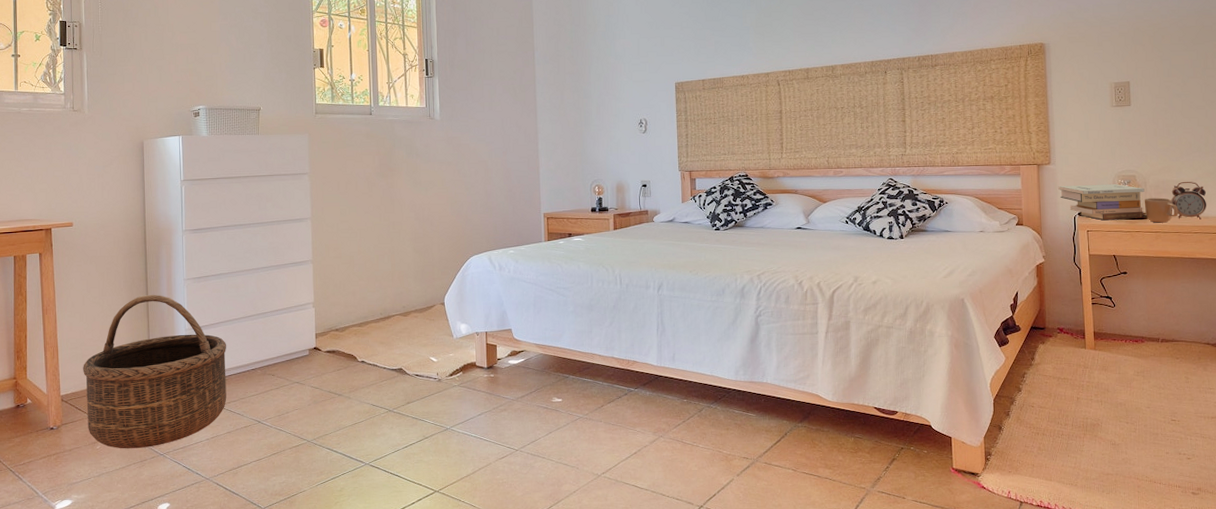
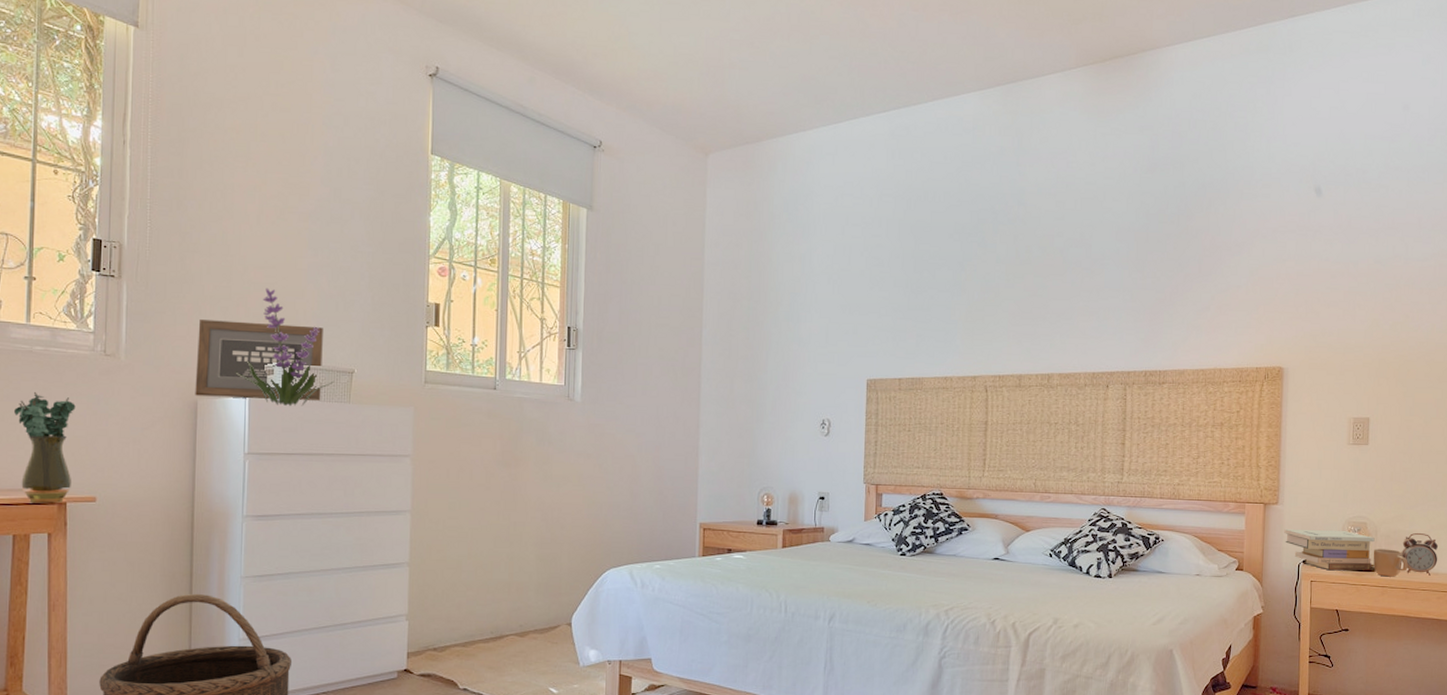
vase: none [10,144,54,231] -> present [14,392,76,504]
picture frame: none [141,75,237,138] -> present [195,320,324,401]
plant: none [170,48,245,140] -> present [235,288,334,406]

